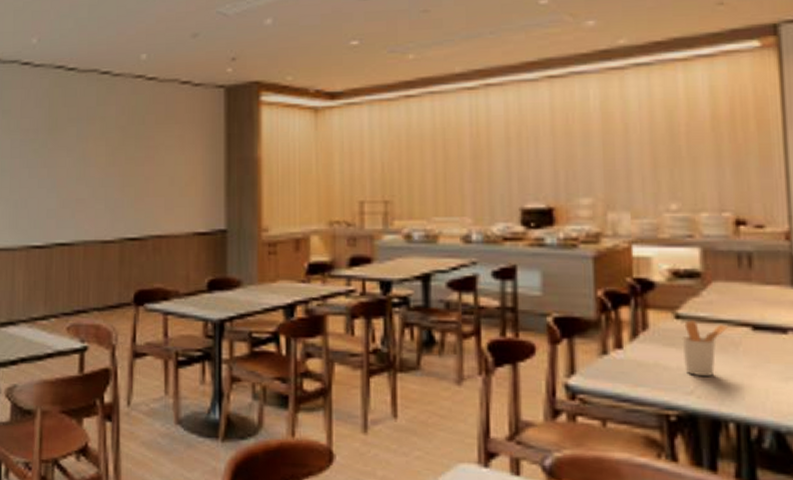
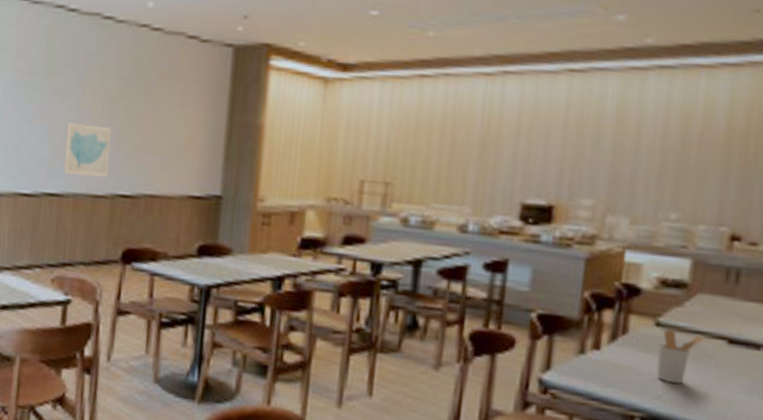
wall art: none [72,173,116,224] -> present [64,121,112,177]

